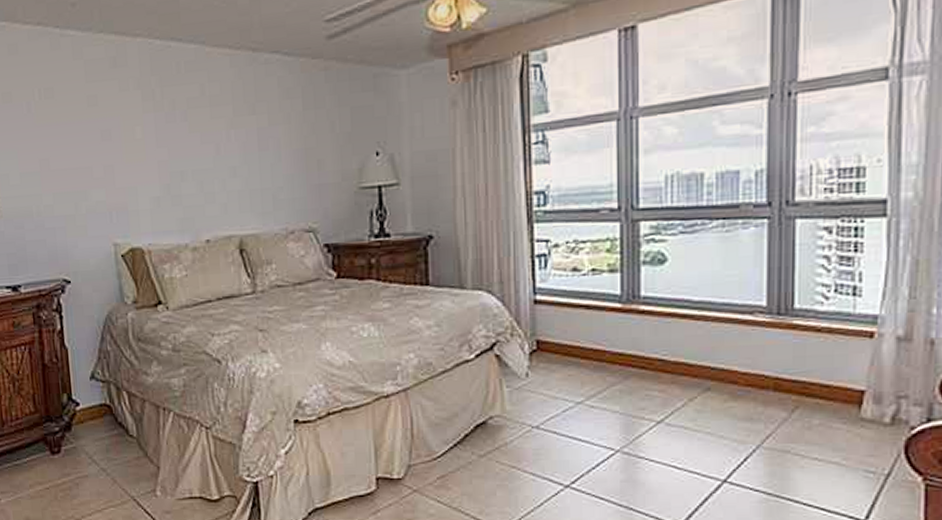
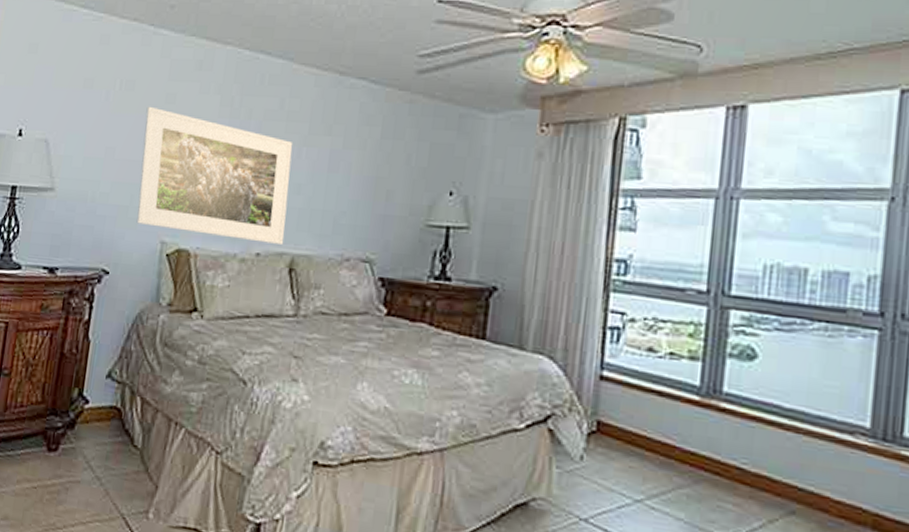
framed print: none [71,111,230,231] -> present [136,106,293,246]

